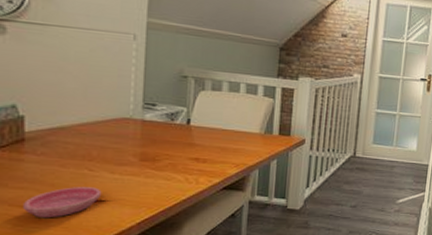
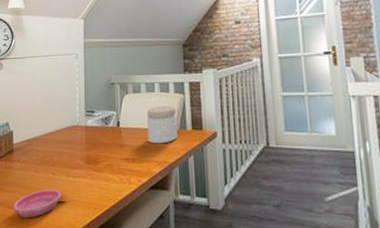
jar: none [224,107,263,146] -> present [146,105,177,144]

